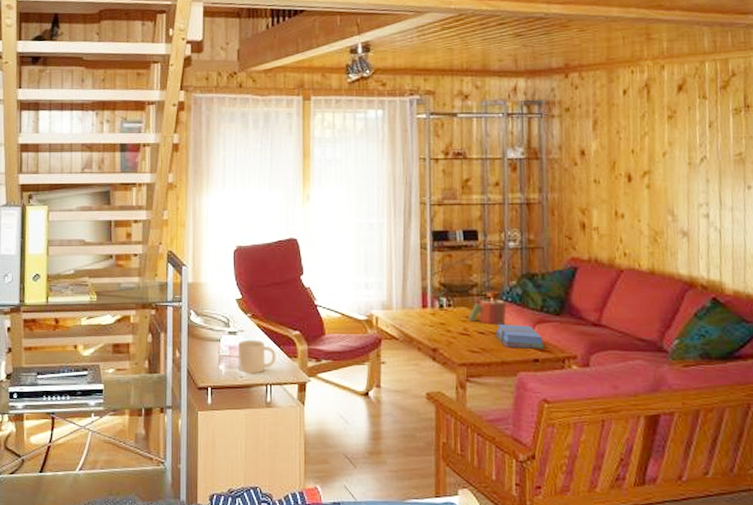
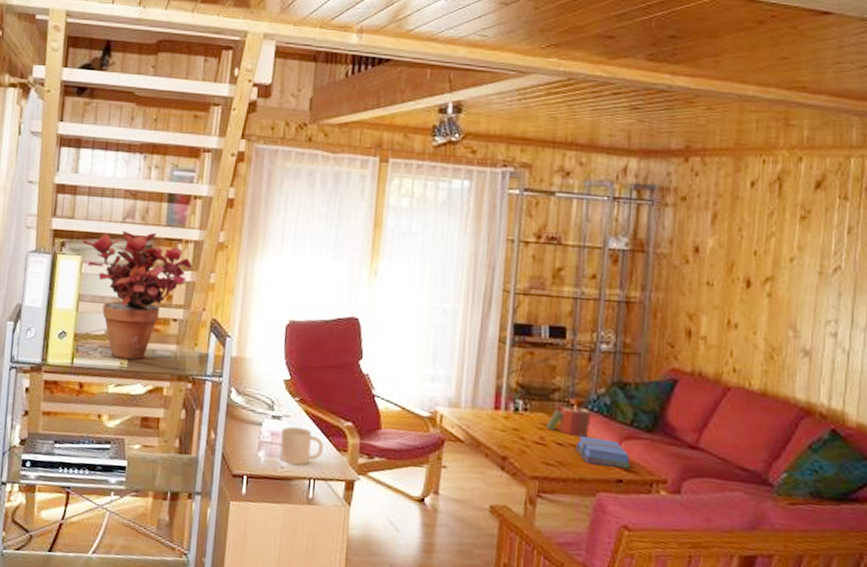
potted plant: none [46,179,148,294] -> present [81,231,193,360]

